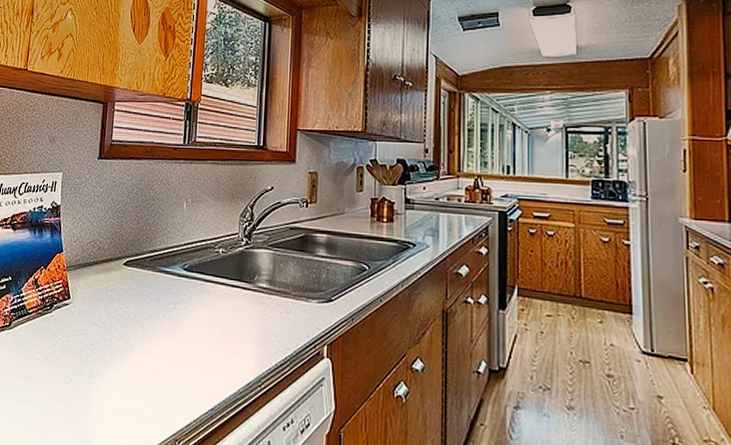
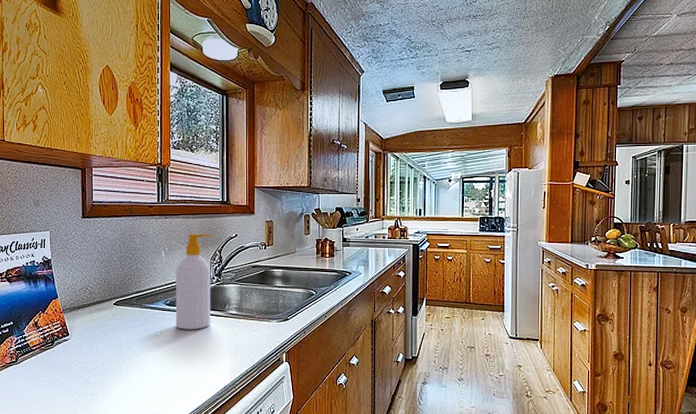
soap bottle: none [193,183,242,305] -> present [175,233,211,330]

